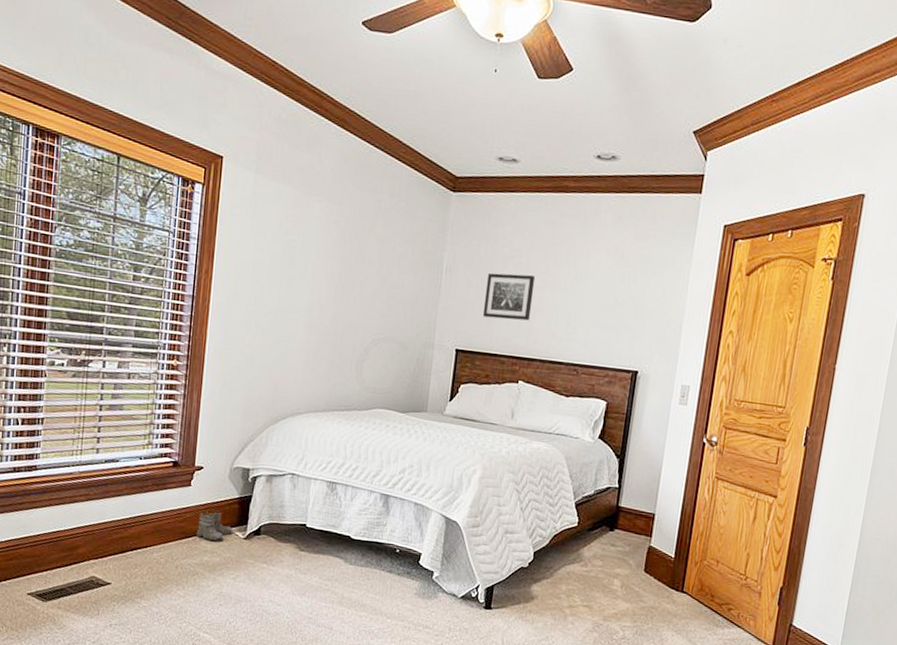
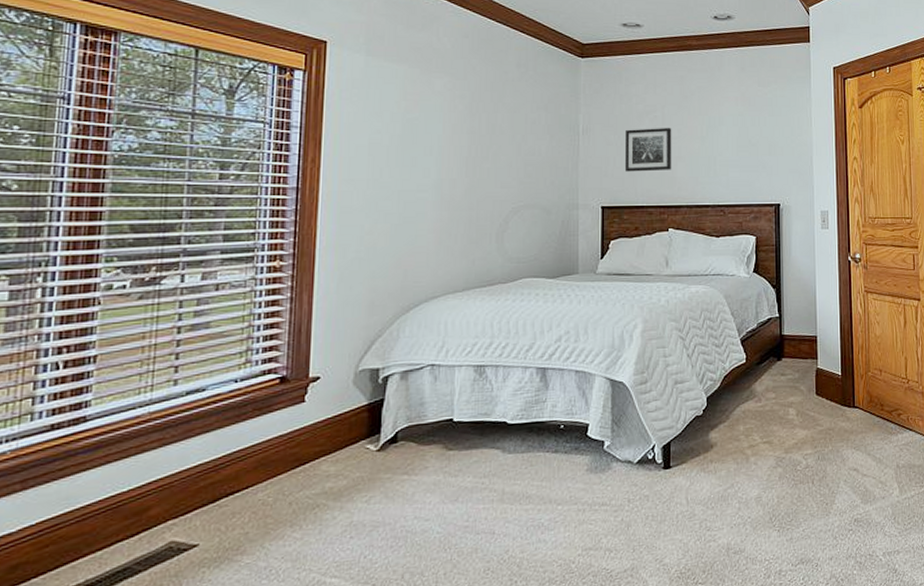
boots: present [196,510,233,541] -> none [314,424,363,463]

